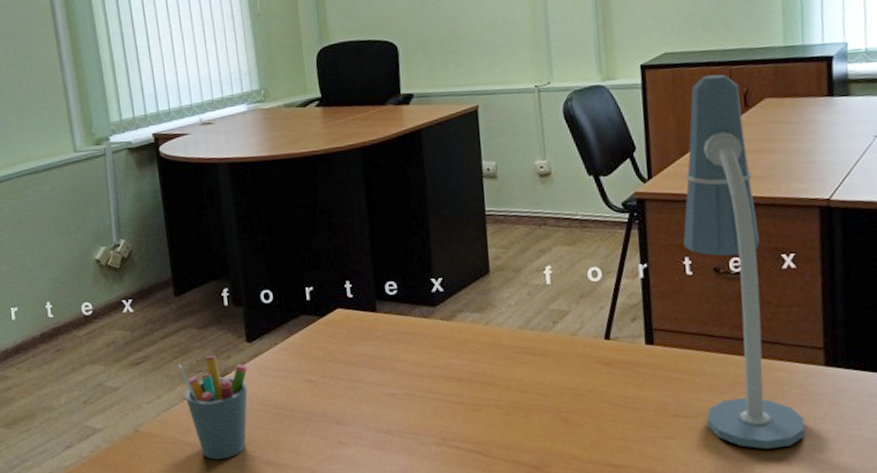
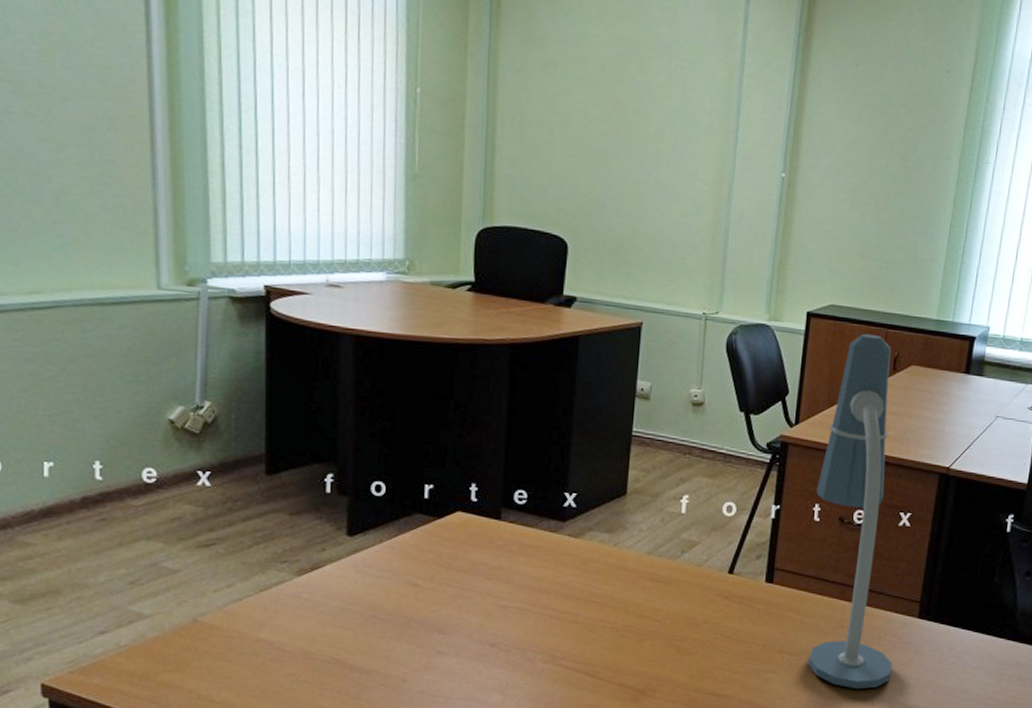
pen holder: present [177,355,248,460] -> none [258,545,344,660]

